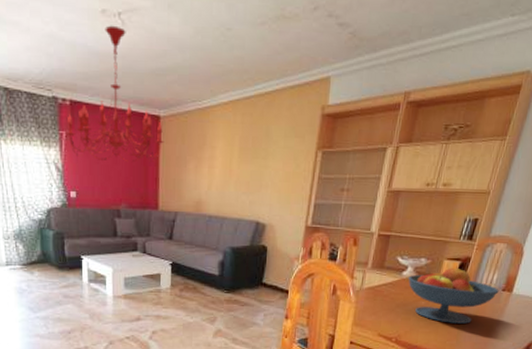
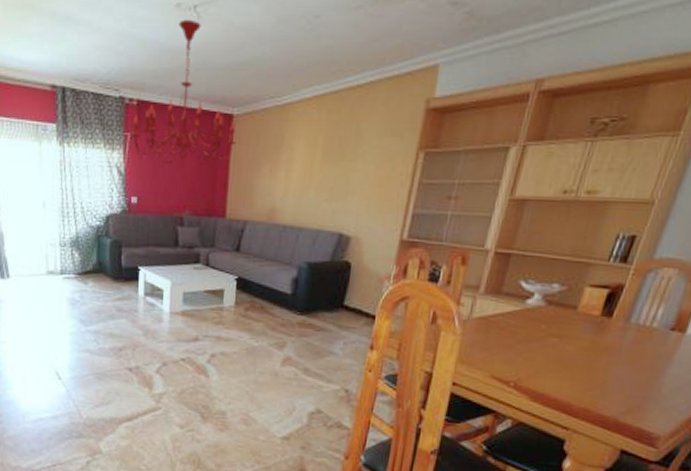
fruit bowl: present [408,267,499,324] -> none [533,297,666,370]

